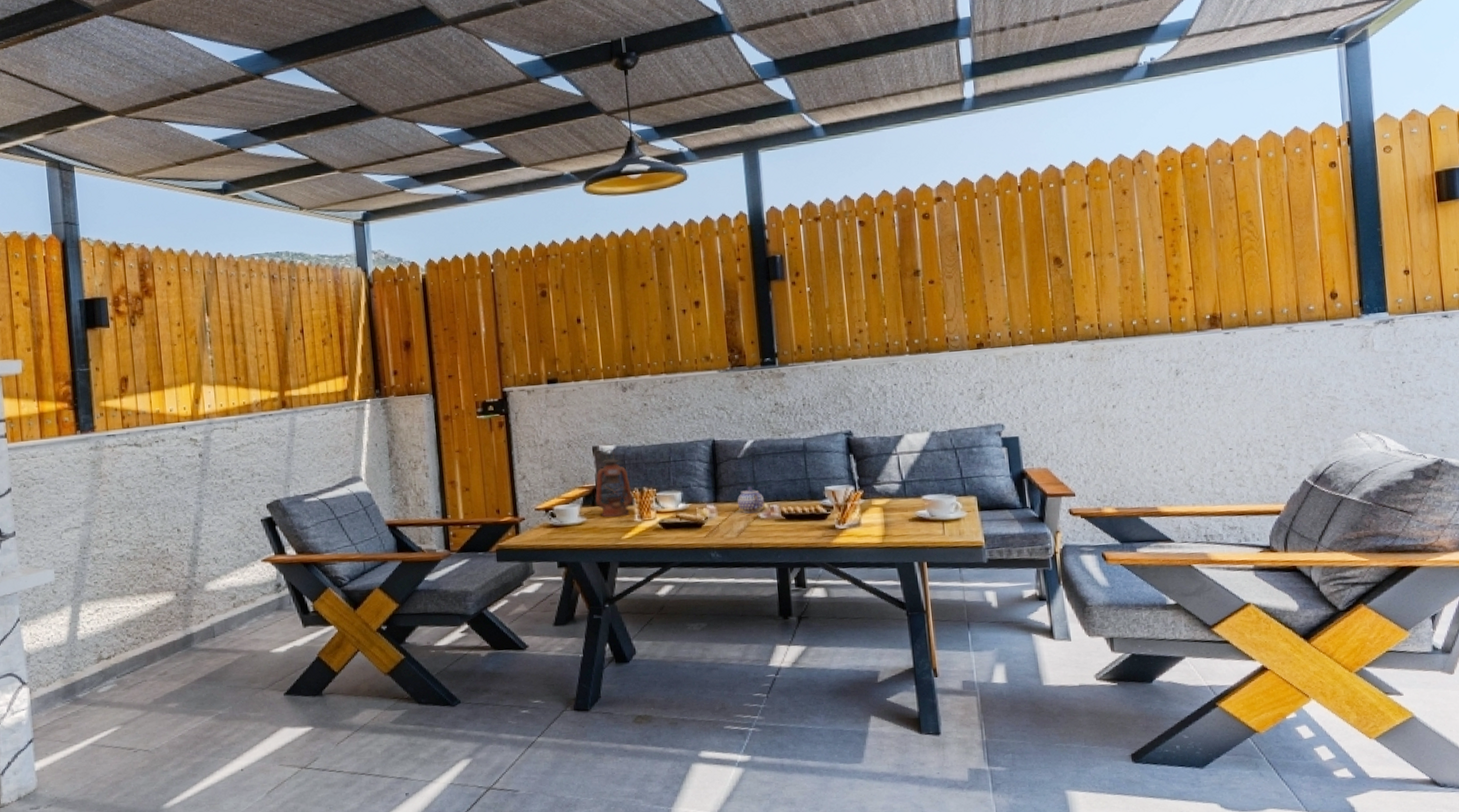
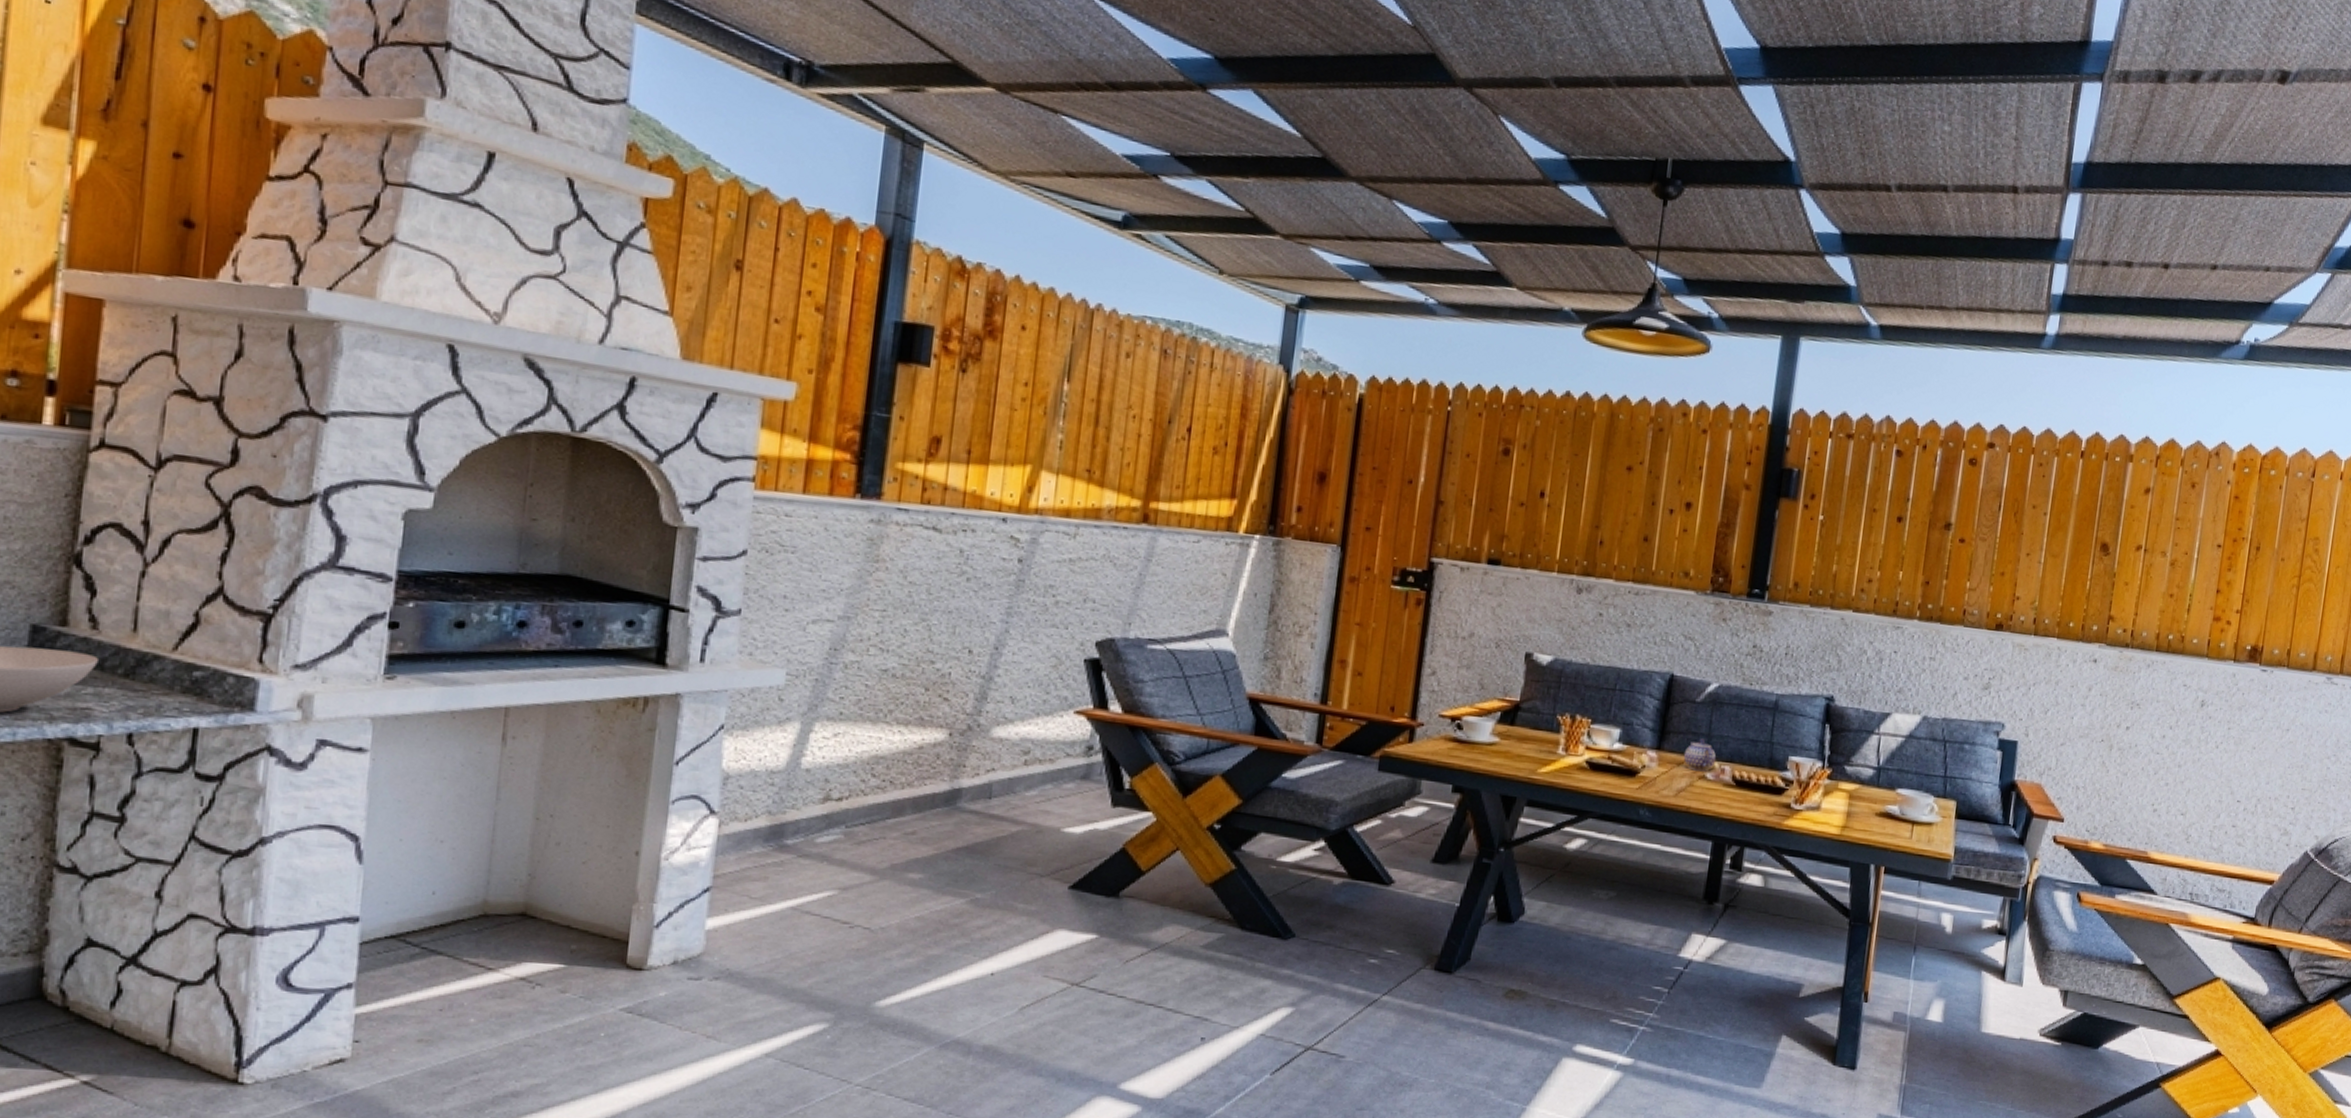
lantern: present [595,449,633,519] -> none [1514,659,1563,747]

